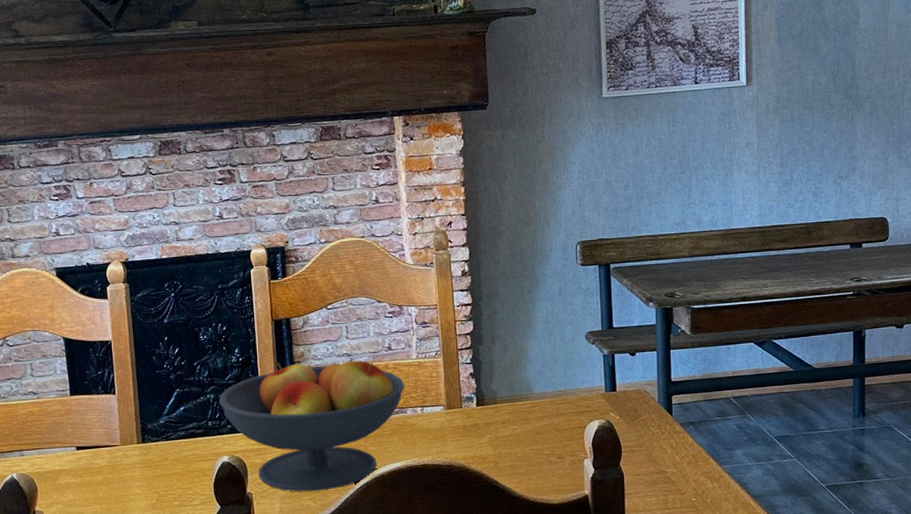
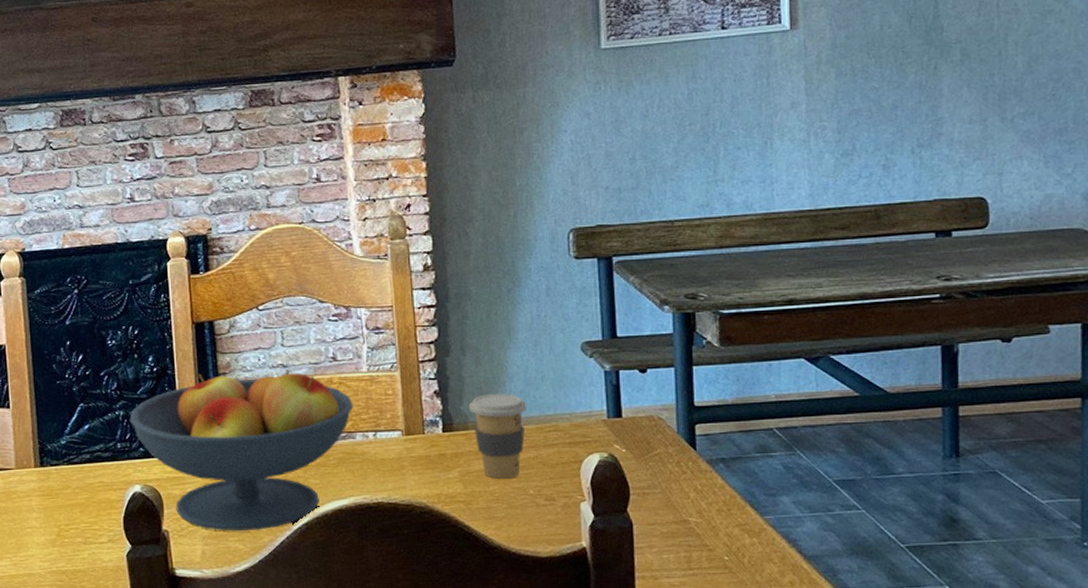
coffee cup: none [498,374,543,443] -> present [469,394,528,479]

